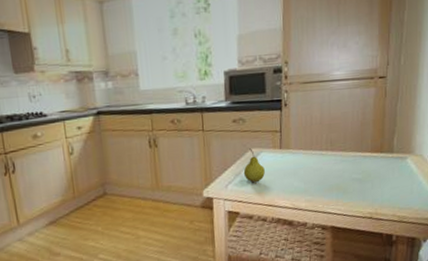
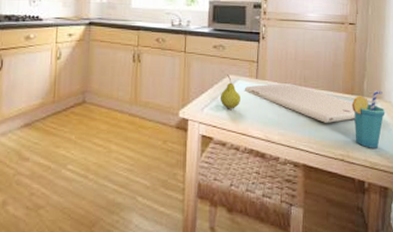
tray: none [268,149,384,184] -> present [244,83,355,123]
cup: none [380,144,416,203] -> present [352,90,386,148]

